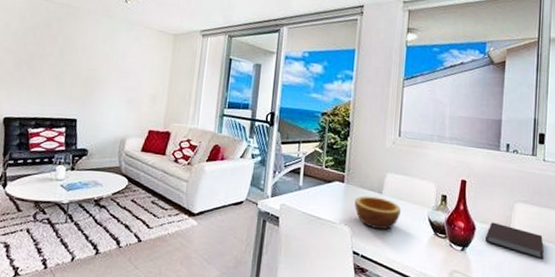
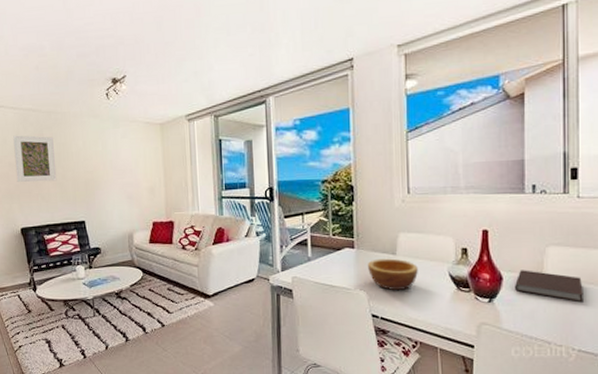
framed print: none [11,21,61,74] -> present [13,135,57,183]

